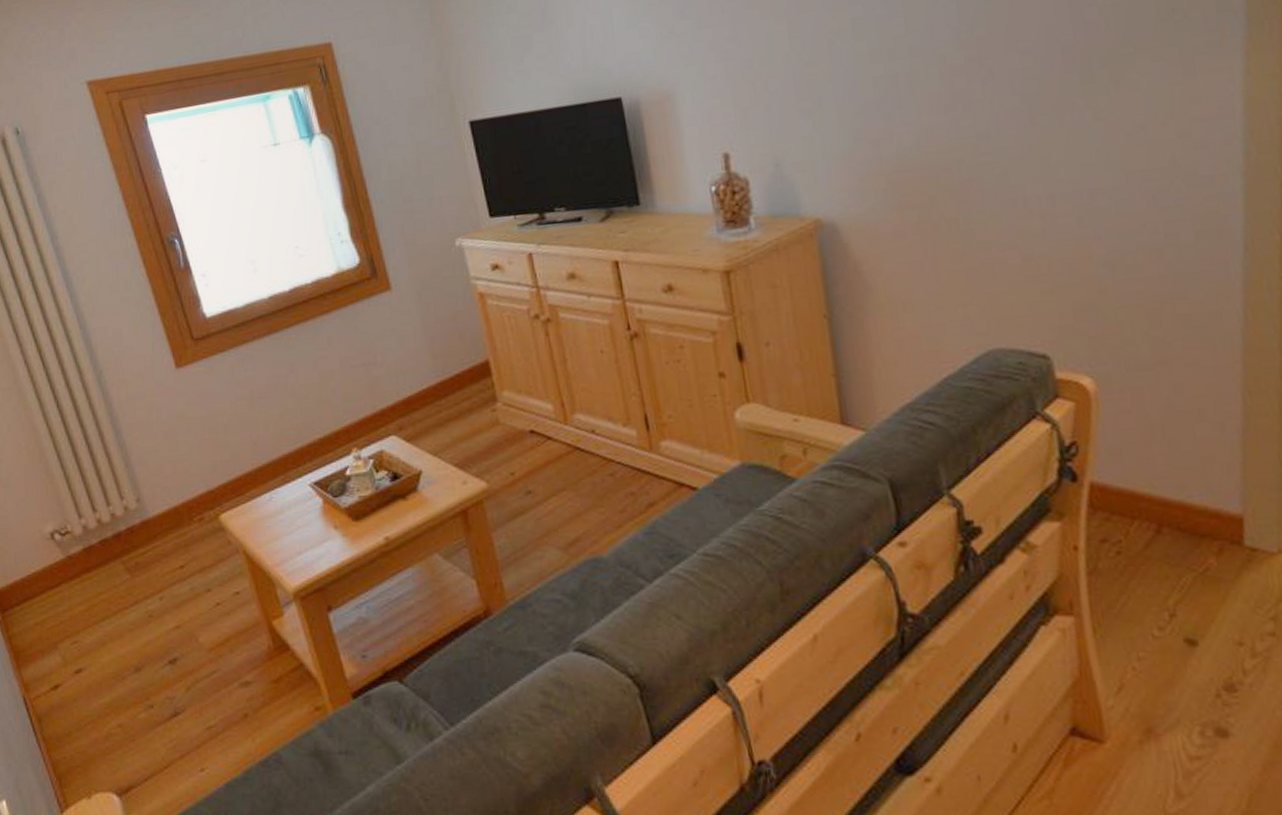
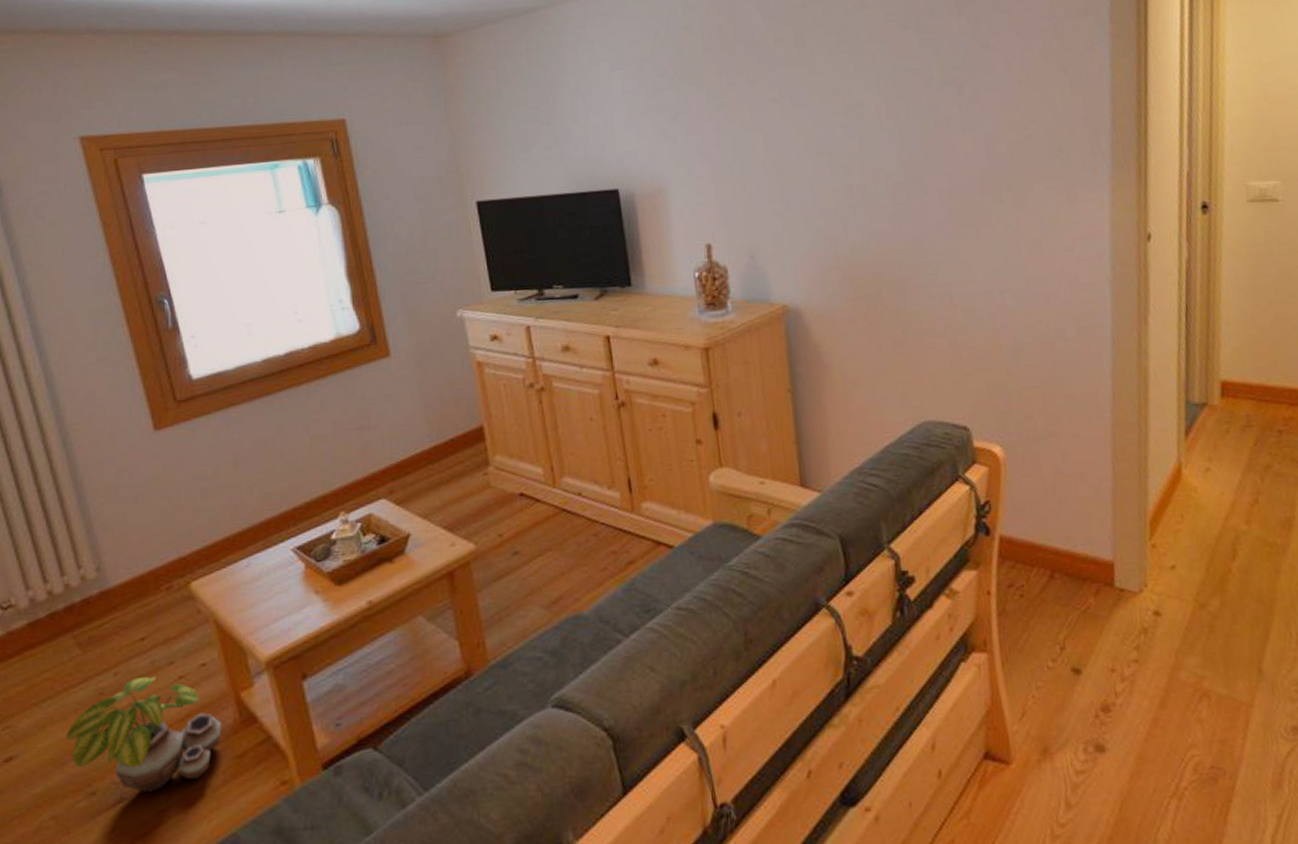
potted plant: none [124,601,258,709] -> present [66,676,222,793]

